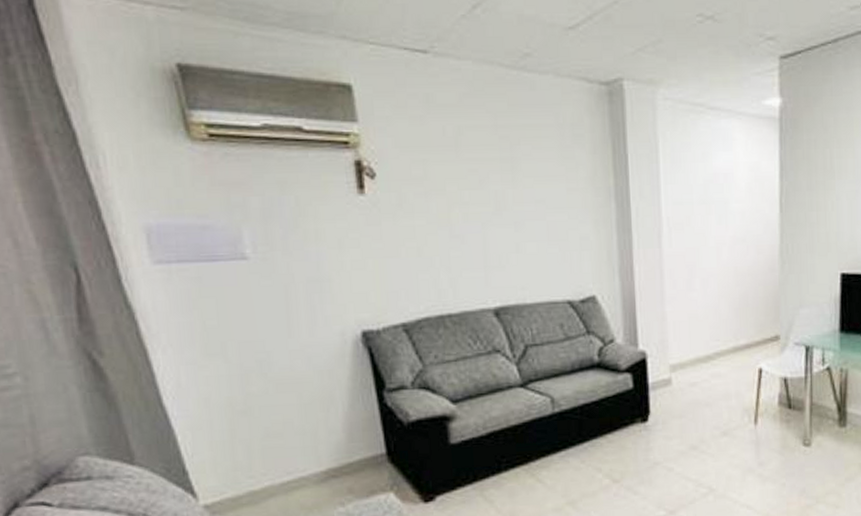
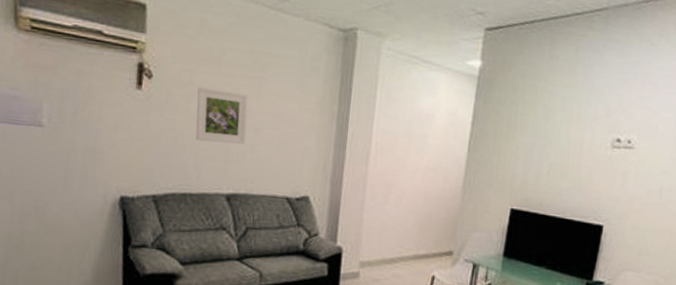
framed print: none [436,180,507,248] -> present [195,87,249,145]

